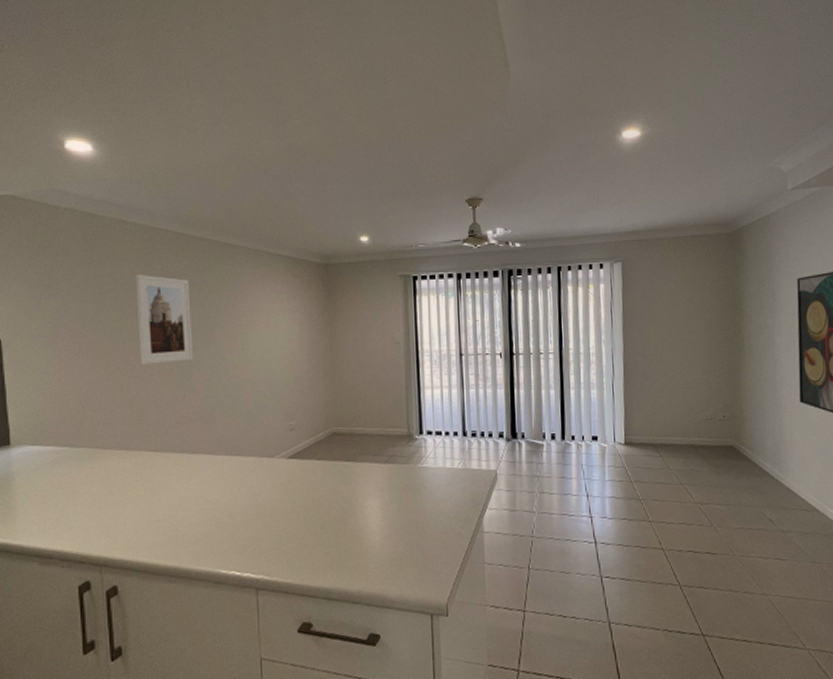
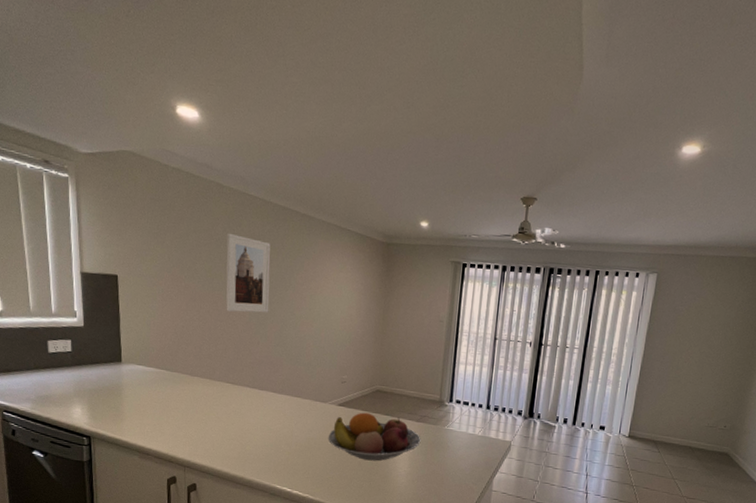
fruit bowl: none [280,461,393,520] -> present [328,412,421,461]

